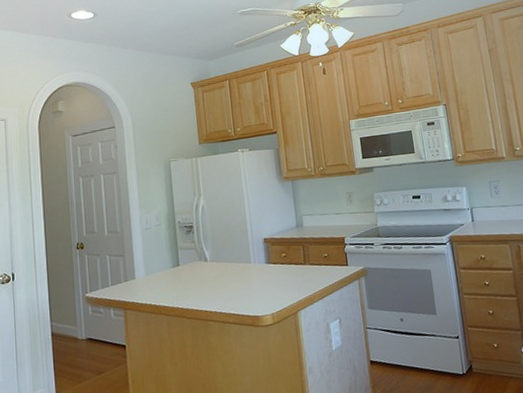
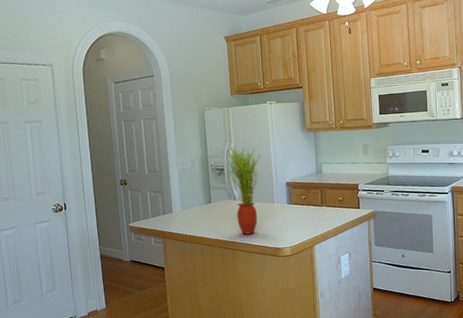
potted plant: none [197,199,234,302] -> present [228,145,261,235]

